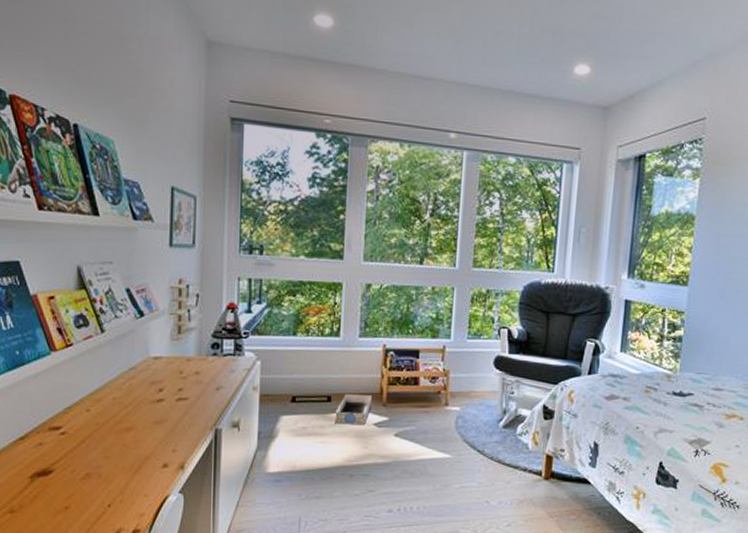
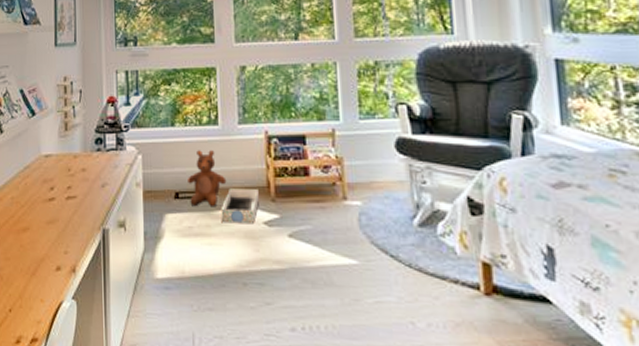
teddy bear: none [305,359,343,409] -> present [188,150,227,206]

